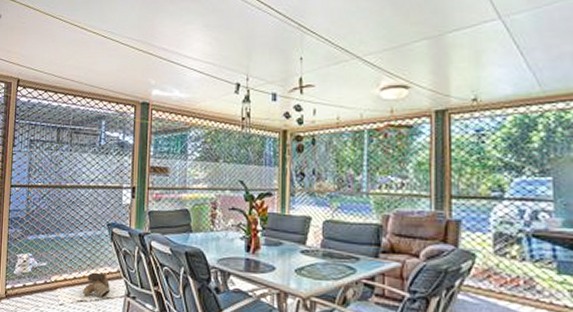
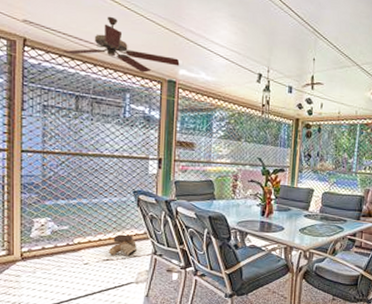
ceiling fan: none [17,47,153,98] -> present [22,16,180,73]

